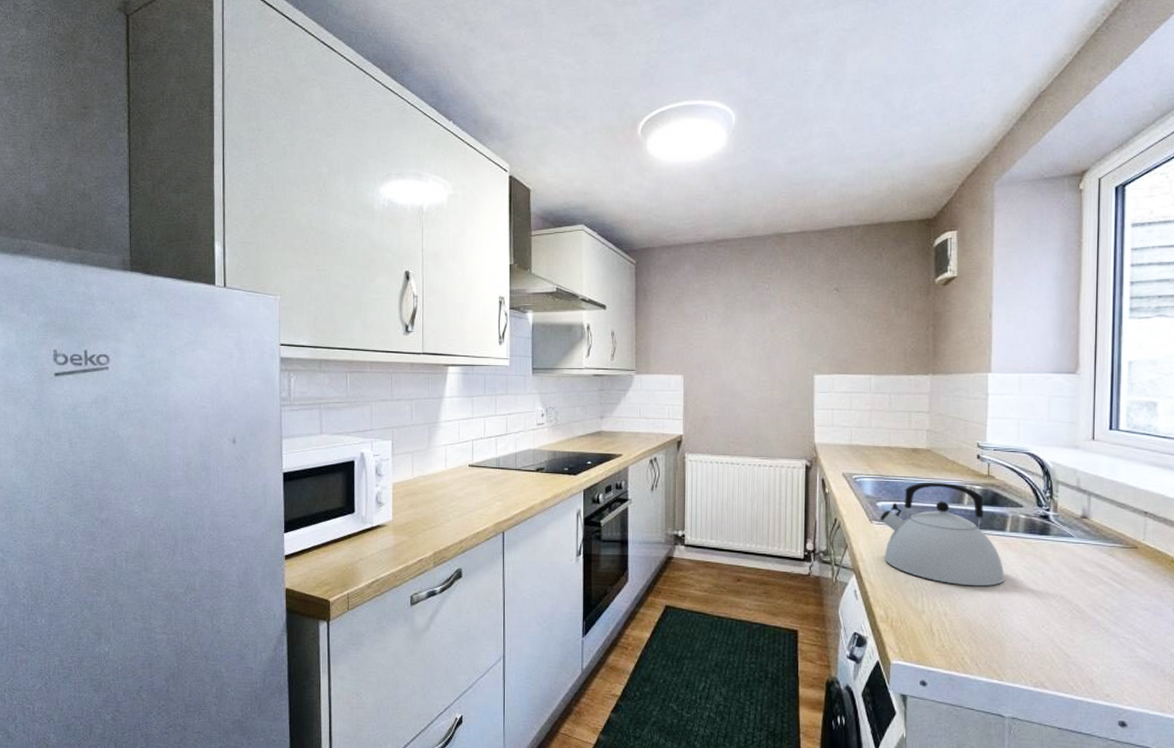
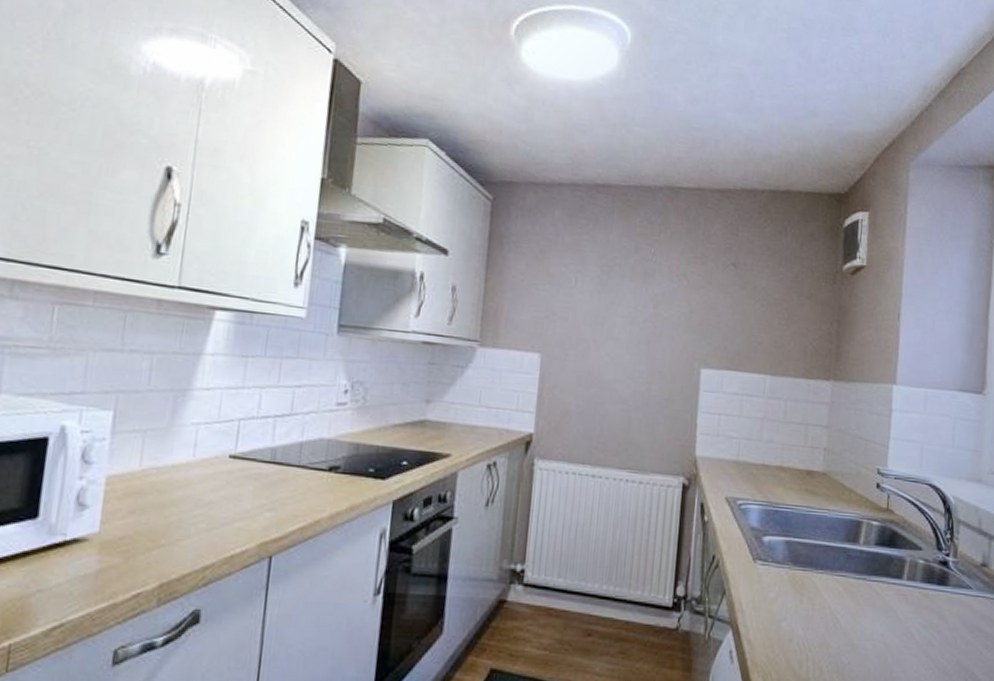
kettle: present [880,482,1005,587] -> none [765,513,899,648]

